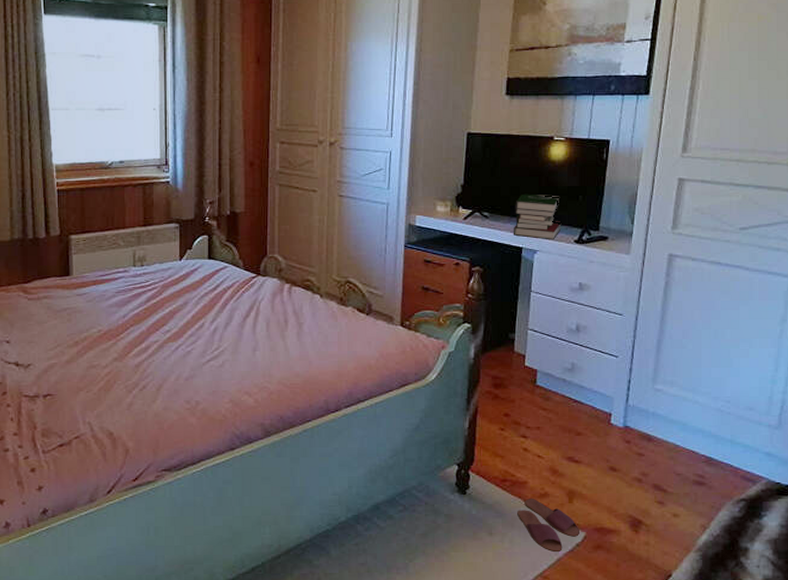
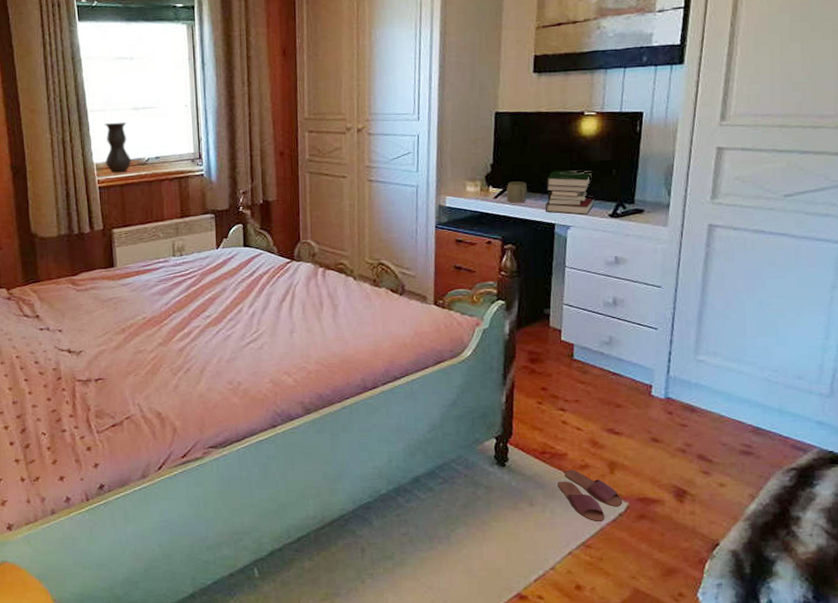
vase: none [66,122,94,177] -> present [104,122,132,174]
mug: none [475,203,497,225] -> present [506,181,528,203]

